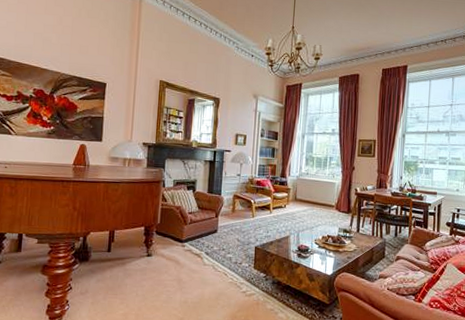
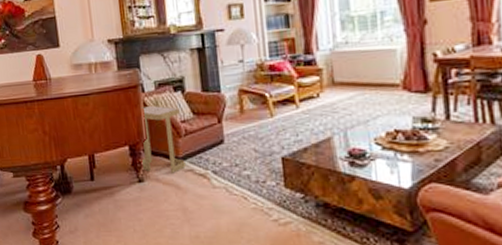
side table: none [151,197,189,252] -> present [139,105,186,173]

